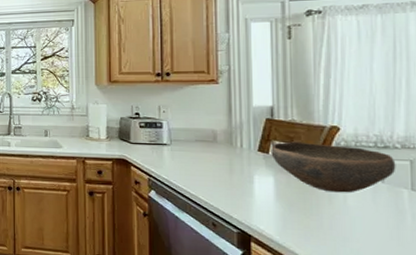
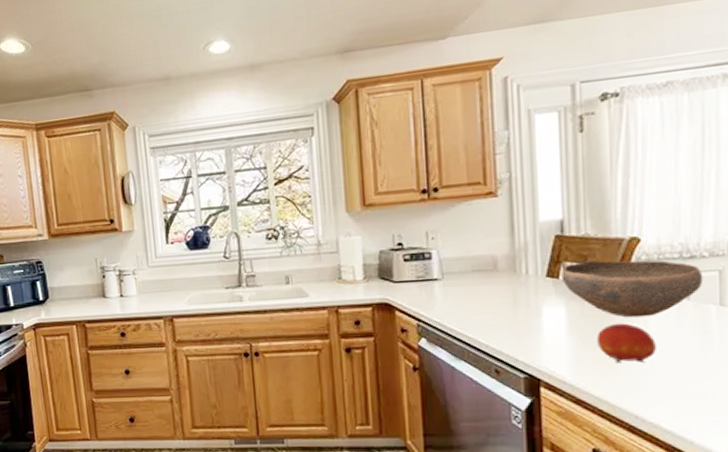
fruit: none [302,195,354,231] -> present [597,323,656,363]

